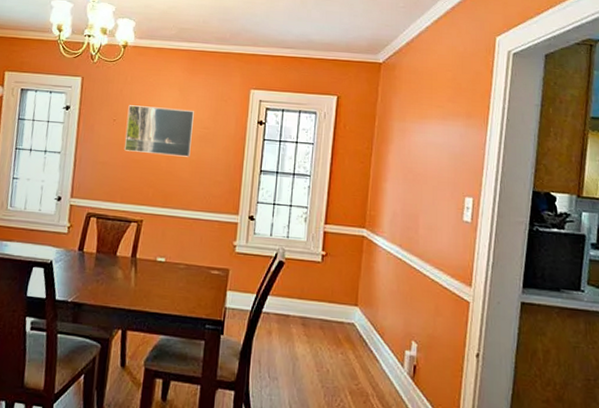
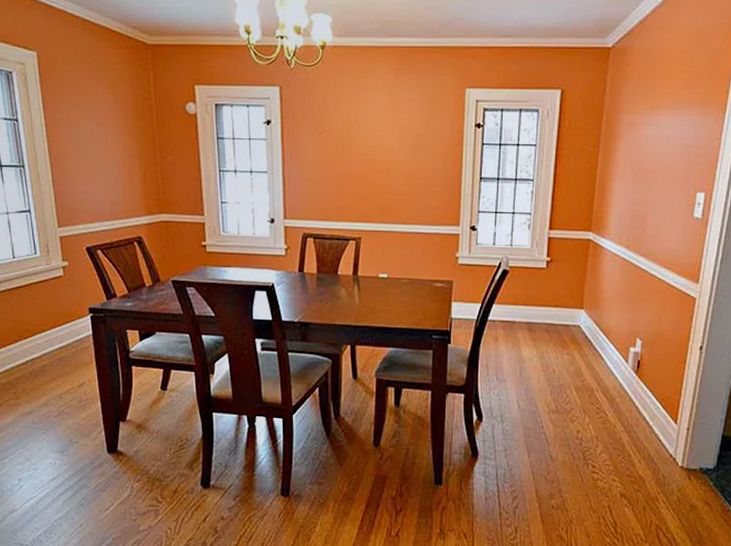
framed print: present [124,105,195,157] -> none [334,115,407,168]

